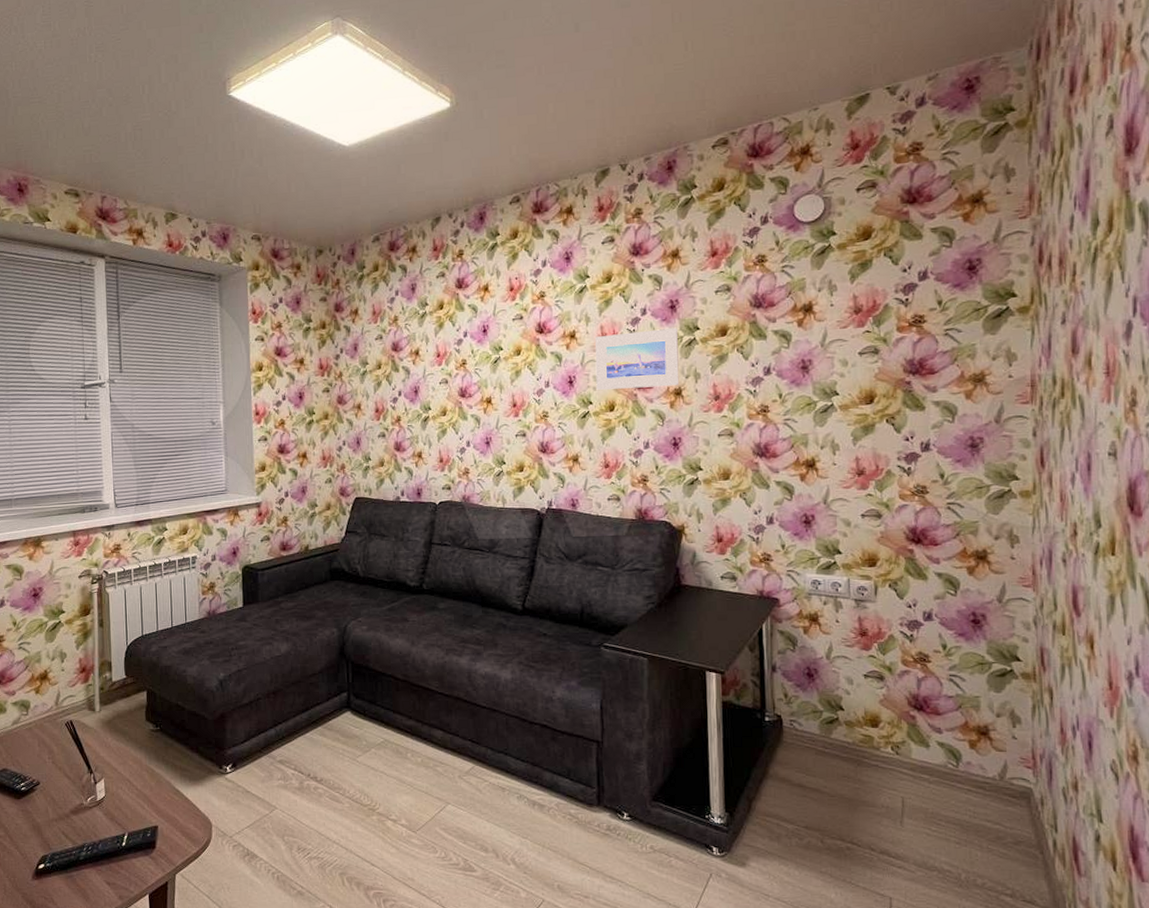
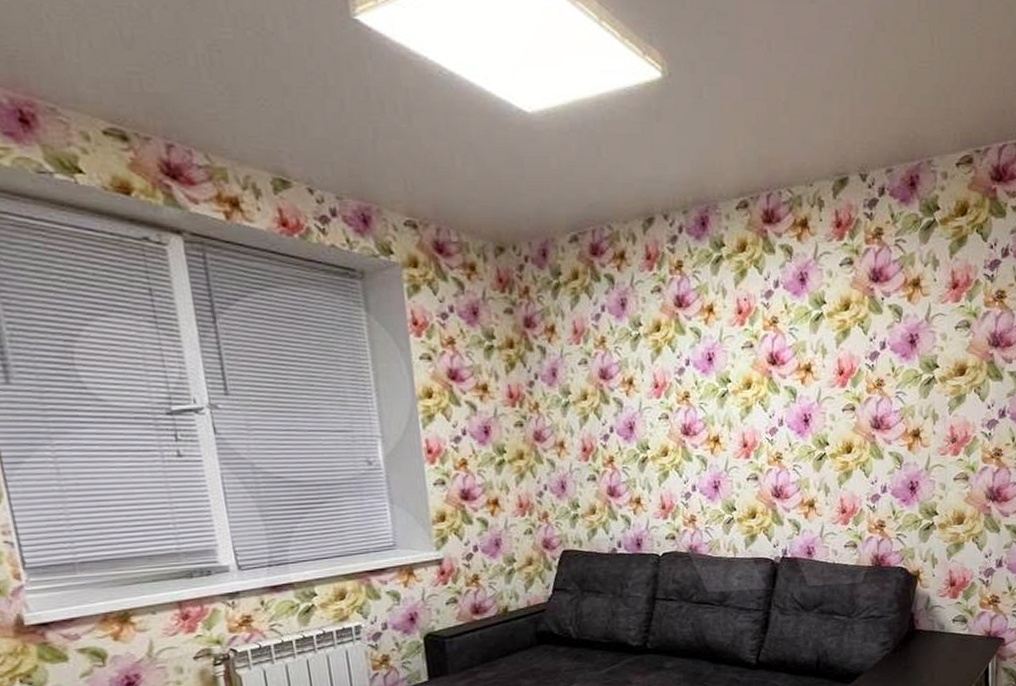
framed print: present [594,327,680,390] -> none [831,364,918,430]

